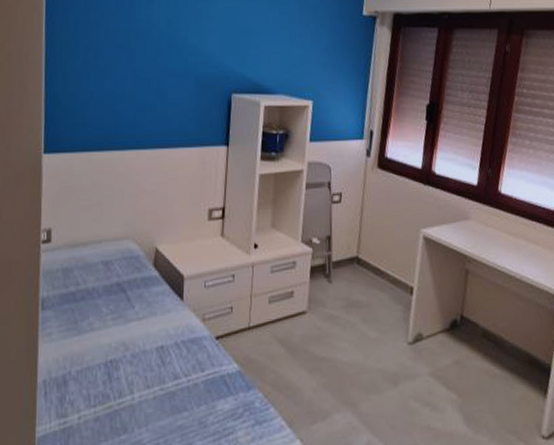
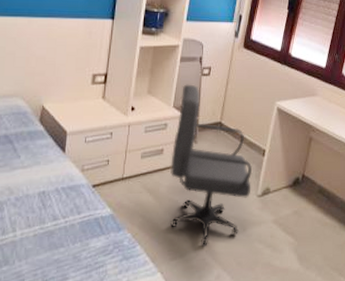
office chair: none [303,214,400,406] -> present [170,84,253,245]

